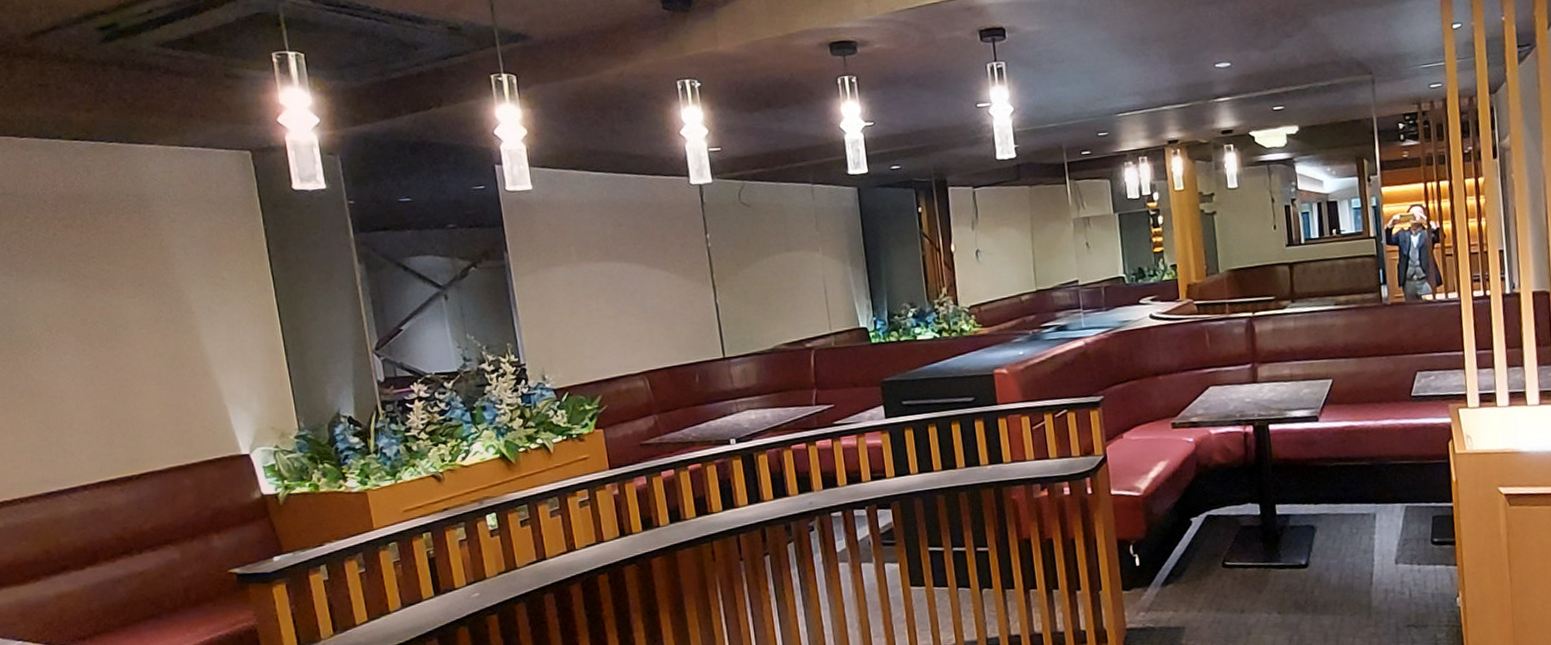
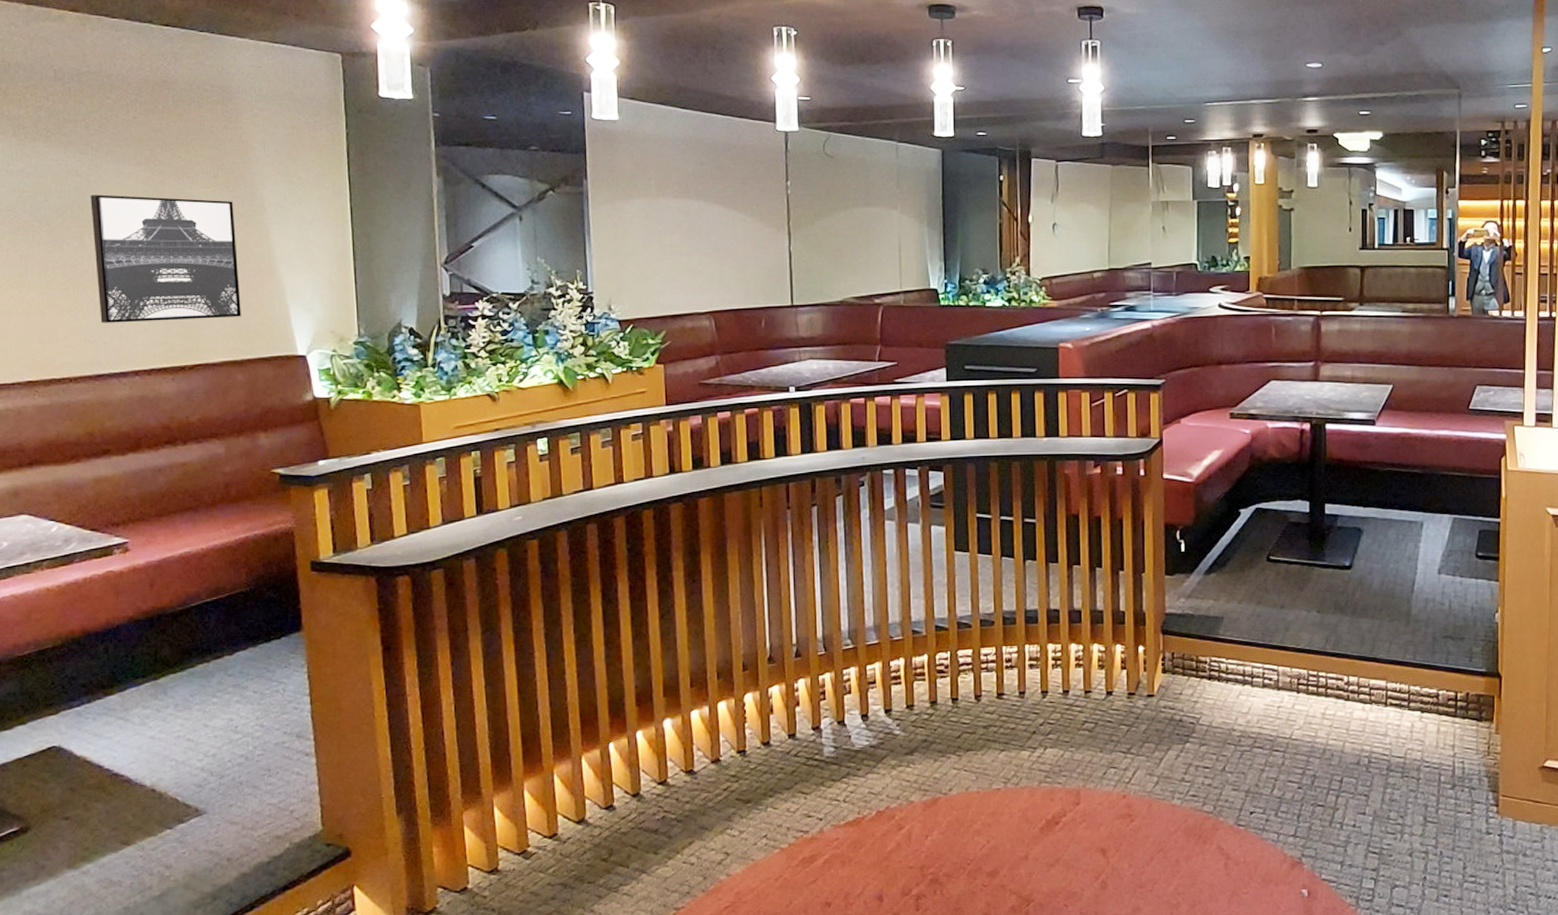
wall art: none [20,308,182,442] -> present [90,194,241,323]

